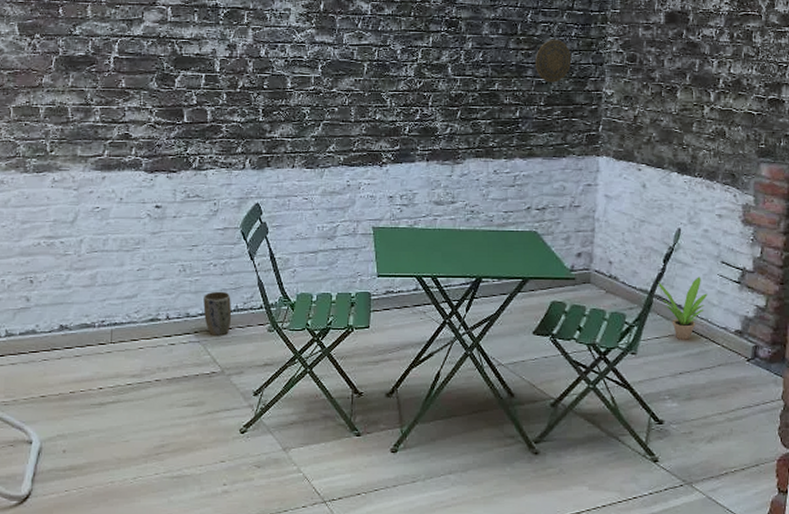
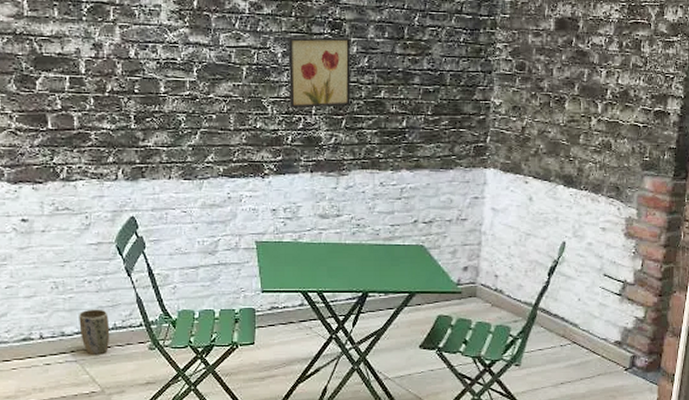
wall art: none [407,34,466,101] -> present [289,37,350,109]
decorative plate: present [536,40,572,83] -> none [423,45,460,91]
potted plant: present [657,277,708,340] -> none [541,289,590,351]

